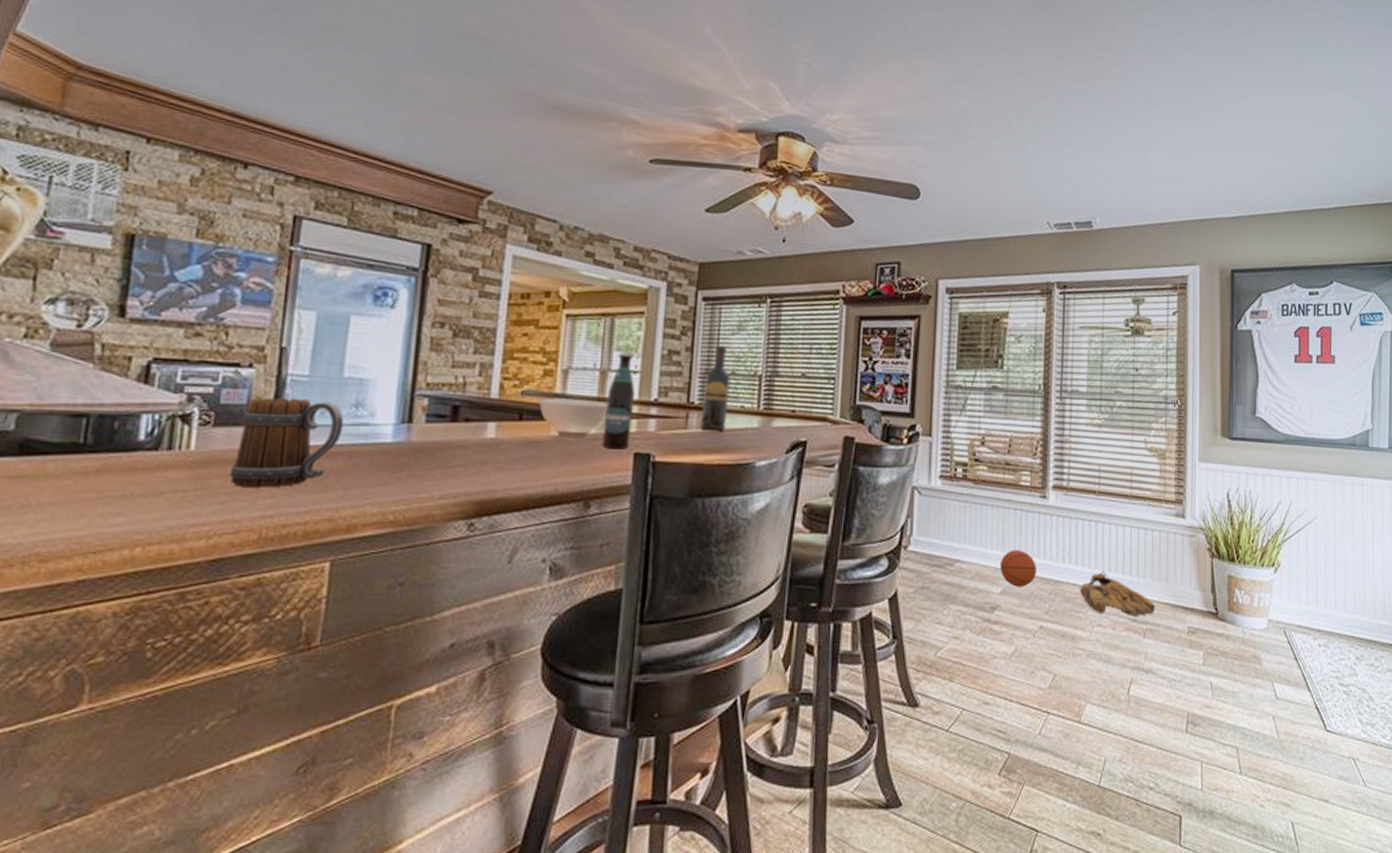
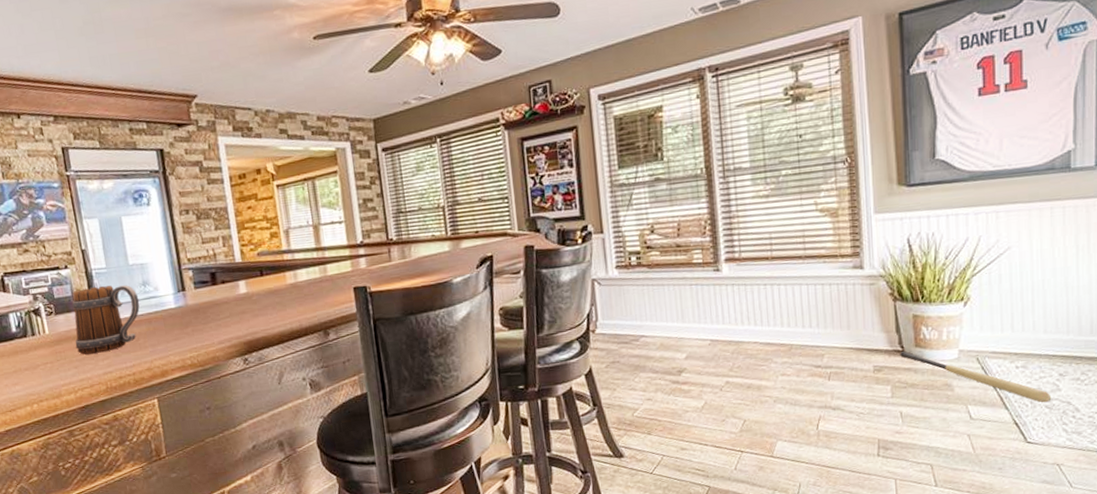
bowl: present [538,399,608,439] -> none [272,250,326,285]
bottle: present [602,353,636,450] -> none [322,208,349,287]
wine bottle: present [700,344,731,434] -> none [398,186,423,263]
basketball: present [1000,550,1036,587] -> none [682,319,717,352]
baseball glove: present [1080,570,1156,617] -> none [761,326,839,365]
baseball bat: none [1214,613,1348,688] -> present [900,350,1050,403]

